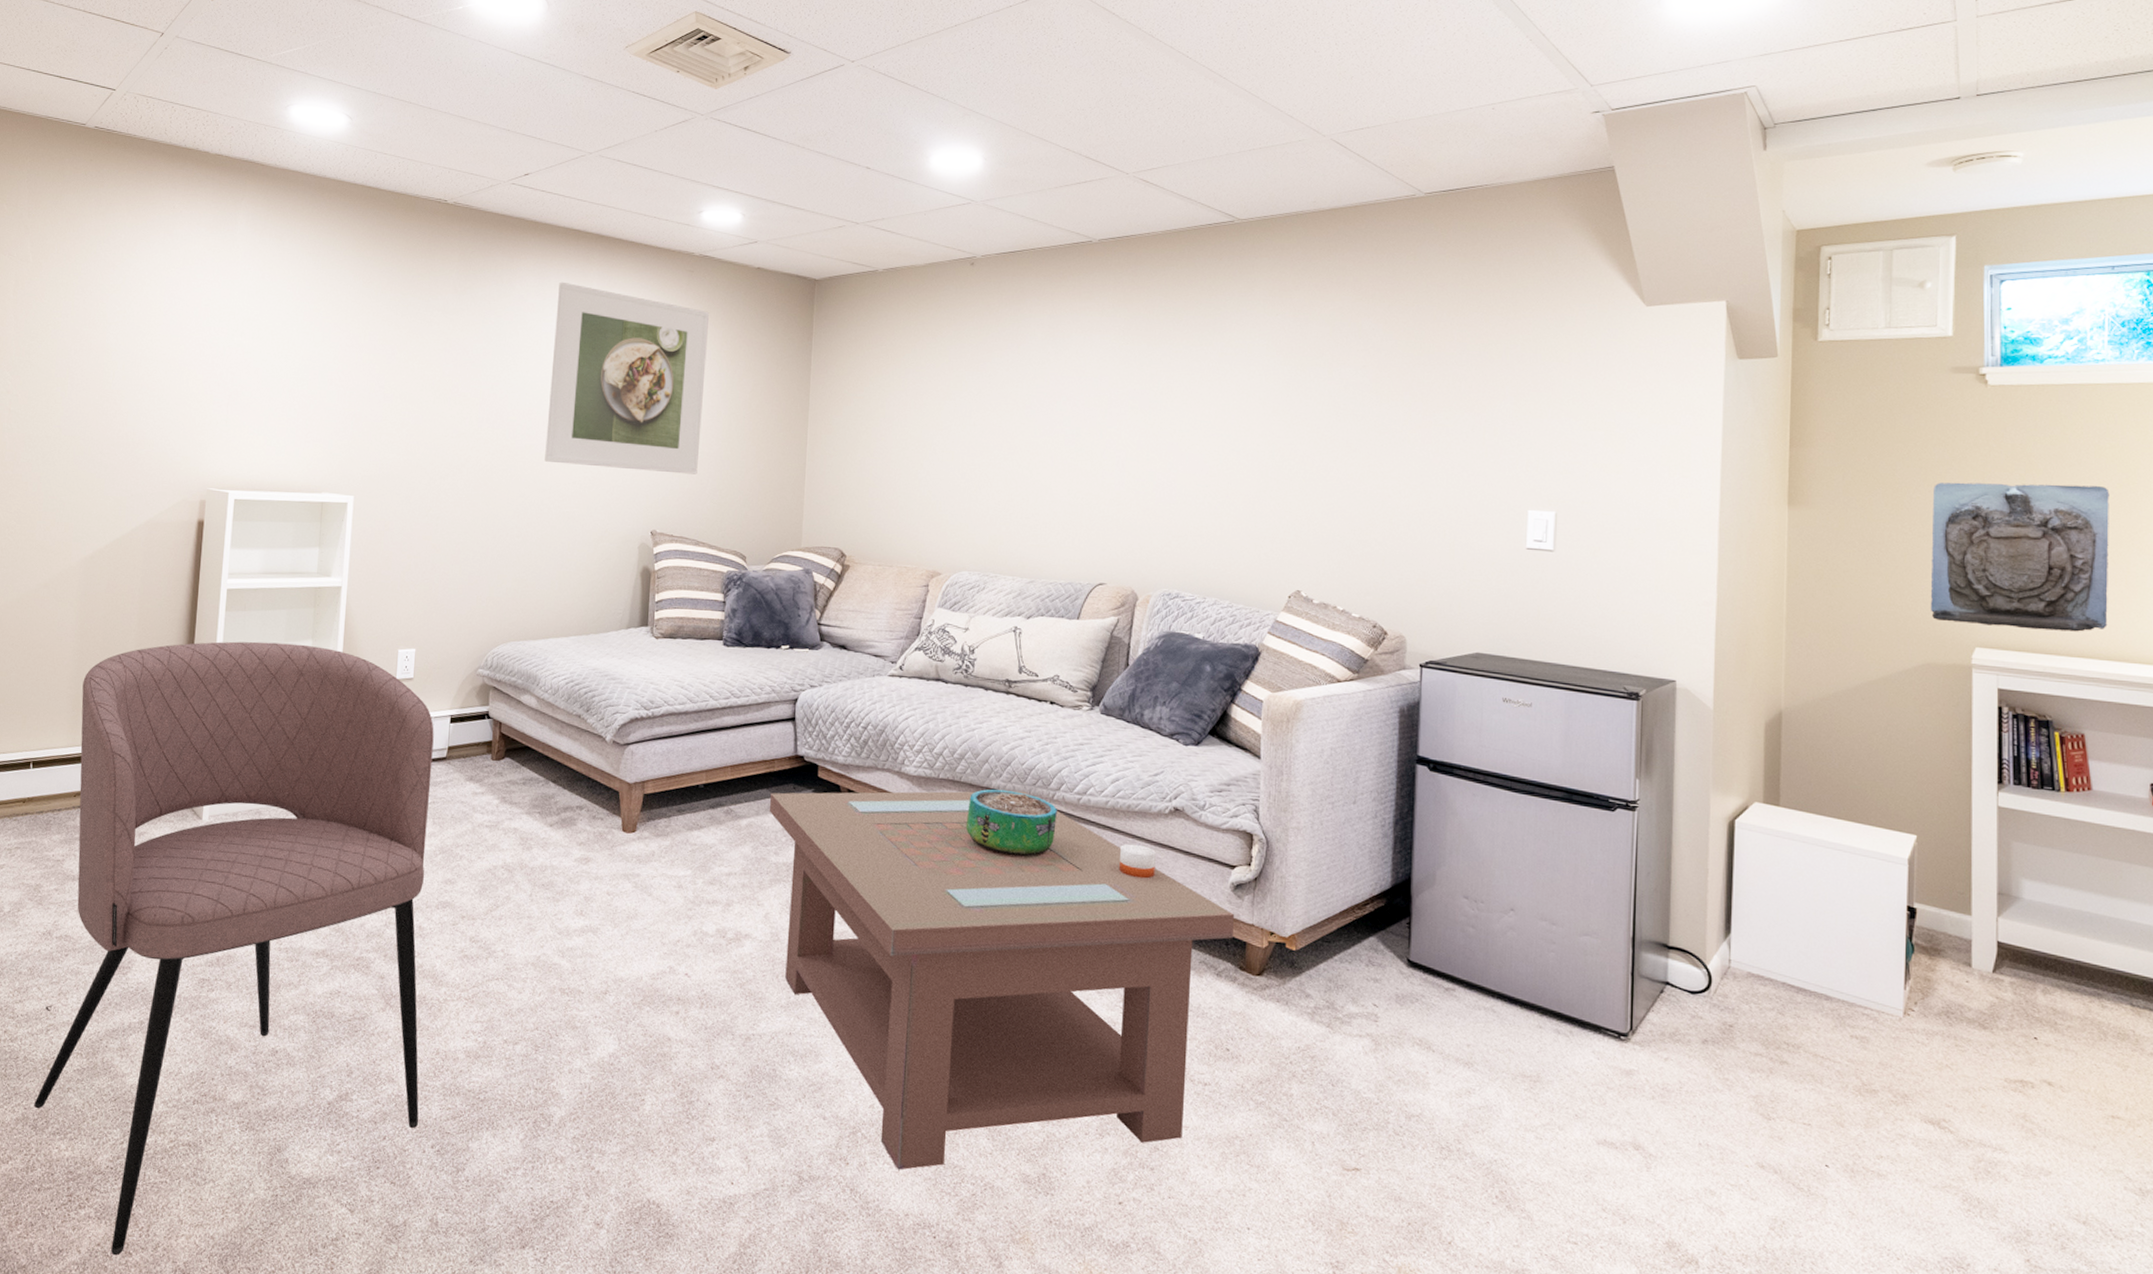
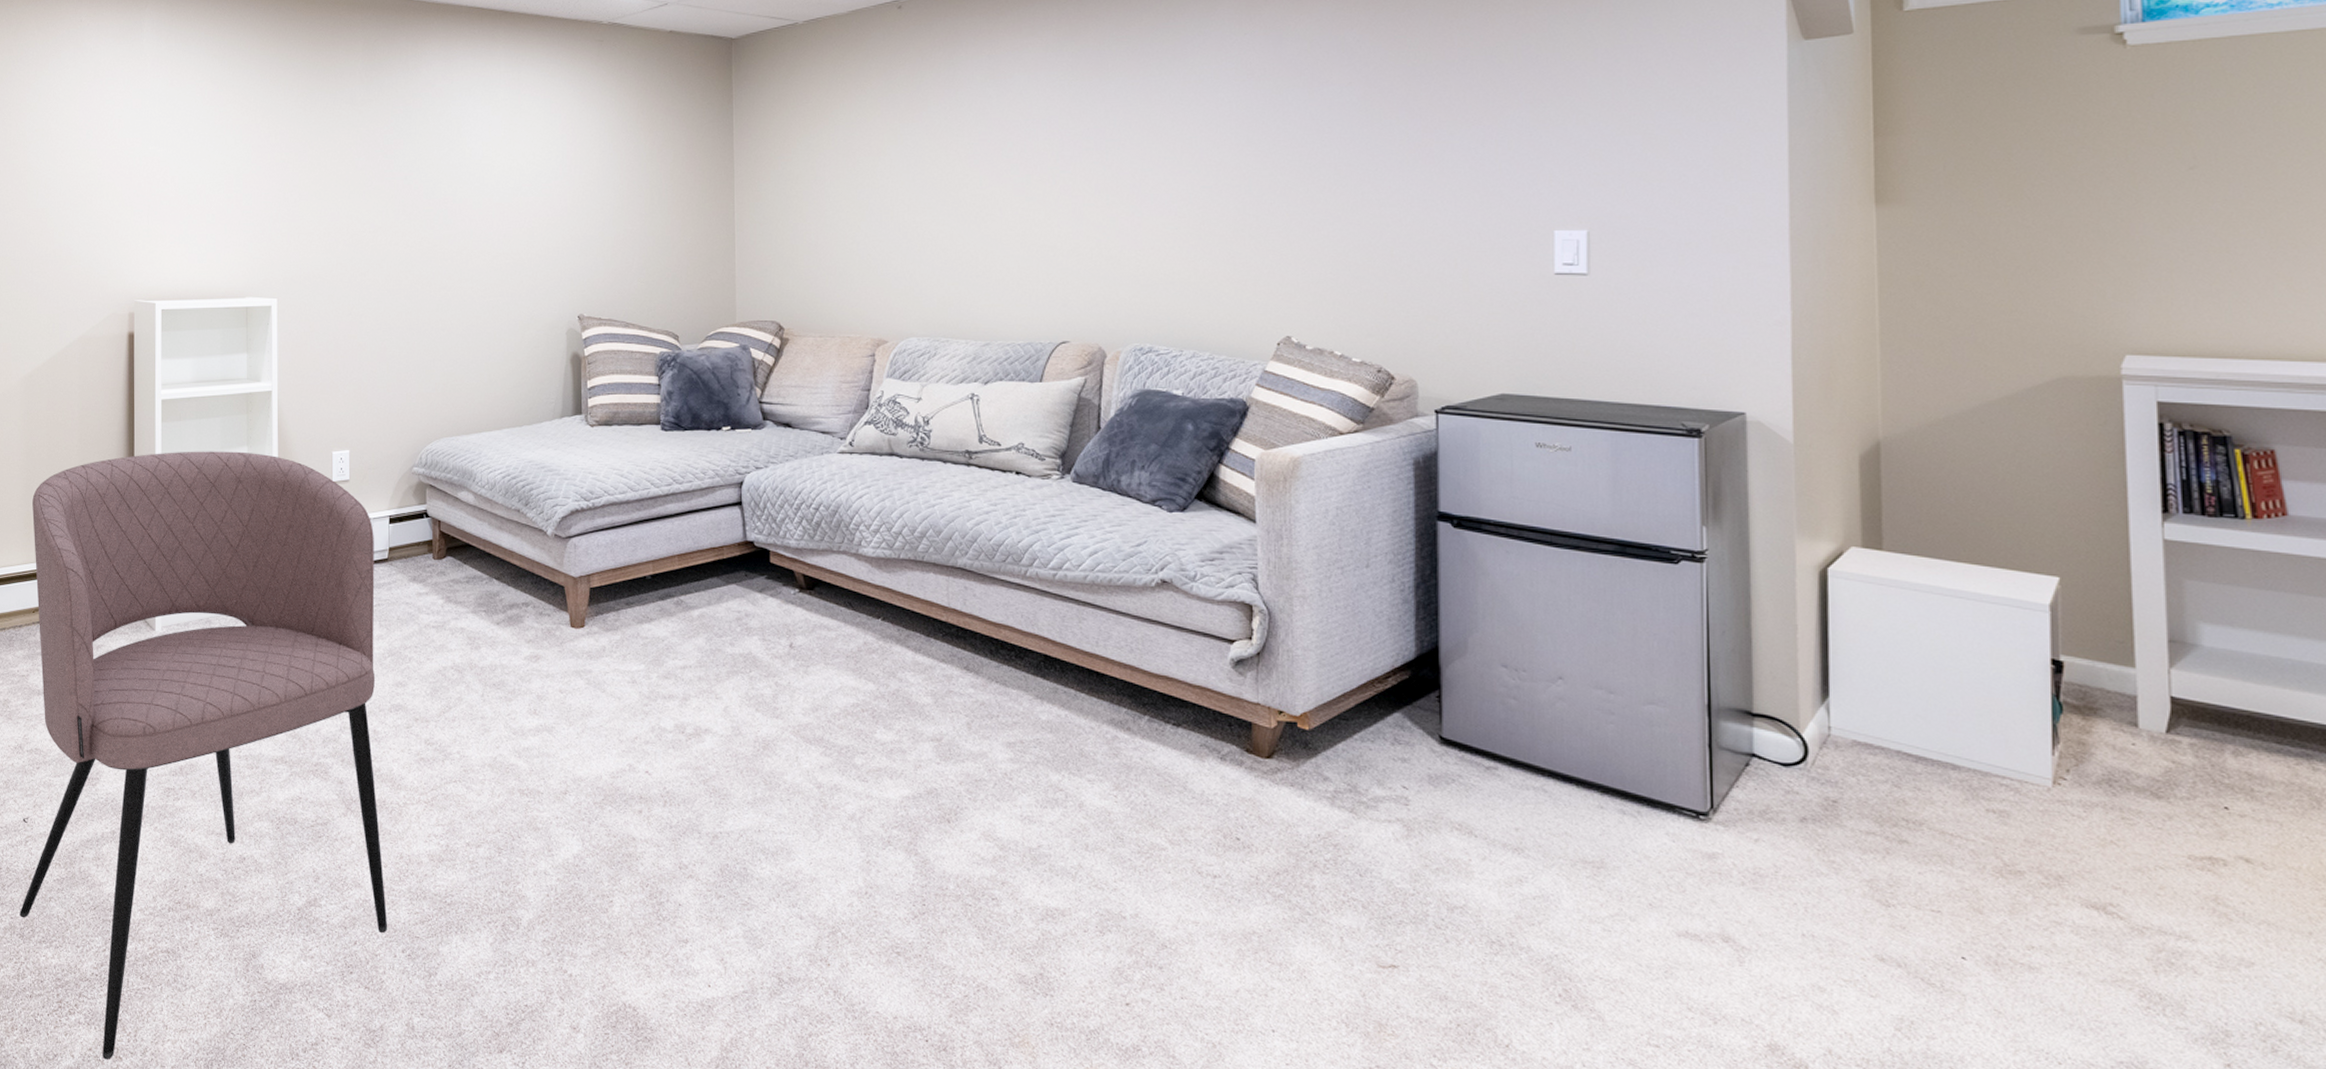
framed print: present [545,281,710,475] -> none [464,63,623,254]
coffee table: present [769,790,1235,1170] -> none [721,568,1238,971]
decorative bowl: present [965,789,1057,856] -> none [932,567,1031,637]
candle: present [1118,843,1156,879] -> none [1103,620,1144,658]
wall sculpture: present [1930,482,2110,632] -> none [2061,155,2300,330]

